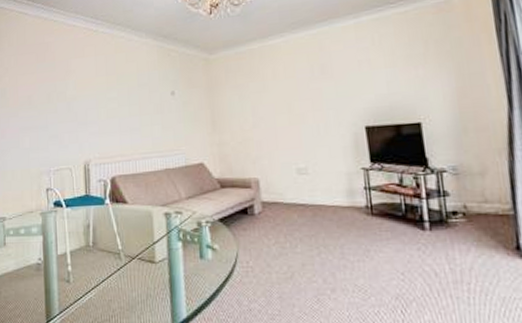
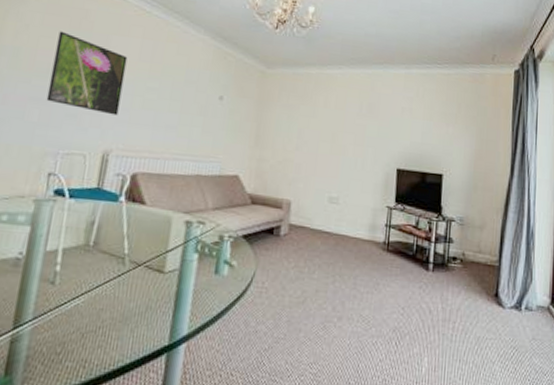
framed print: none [30,66,89,130] -> present [46,31,128,116]

